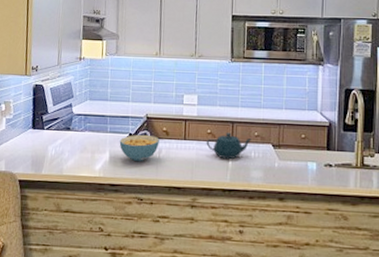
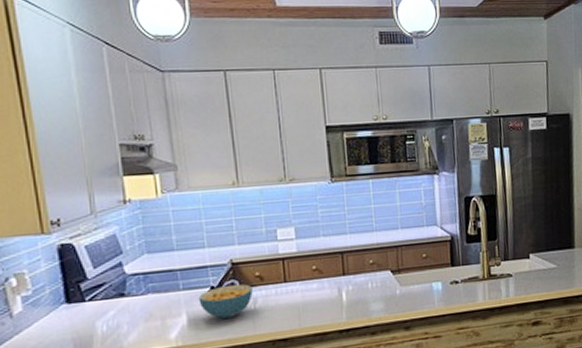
teapot: present [206,132,252,160] -> none [312,265,367,297]

